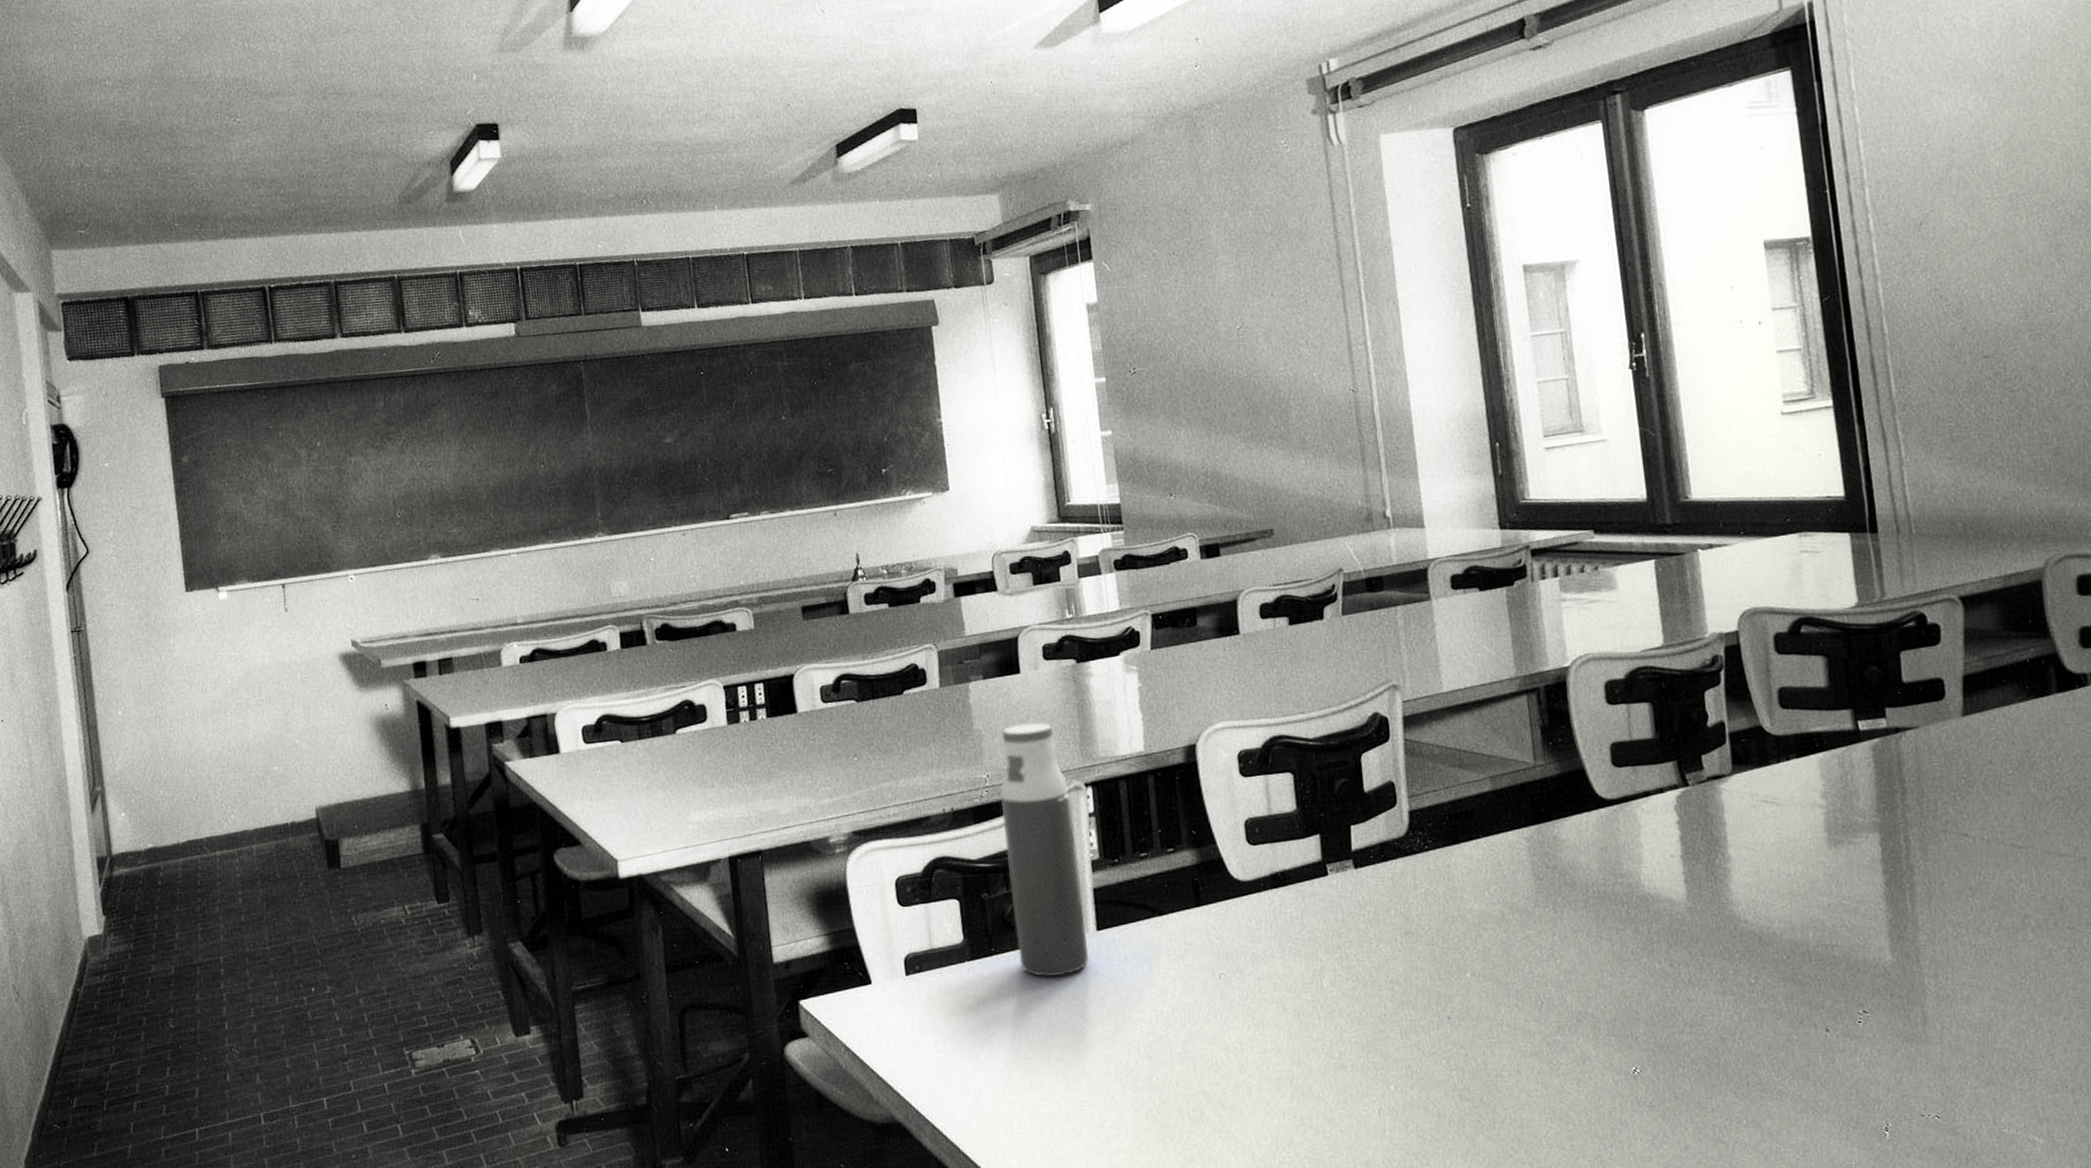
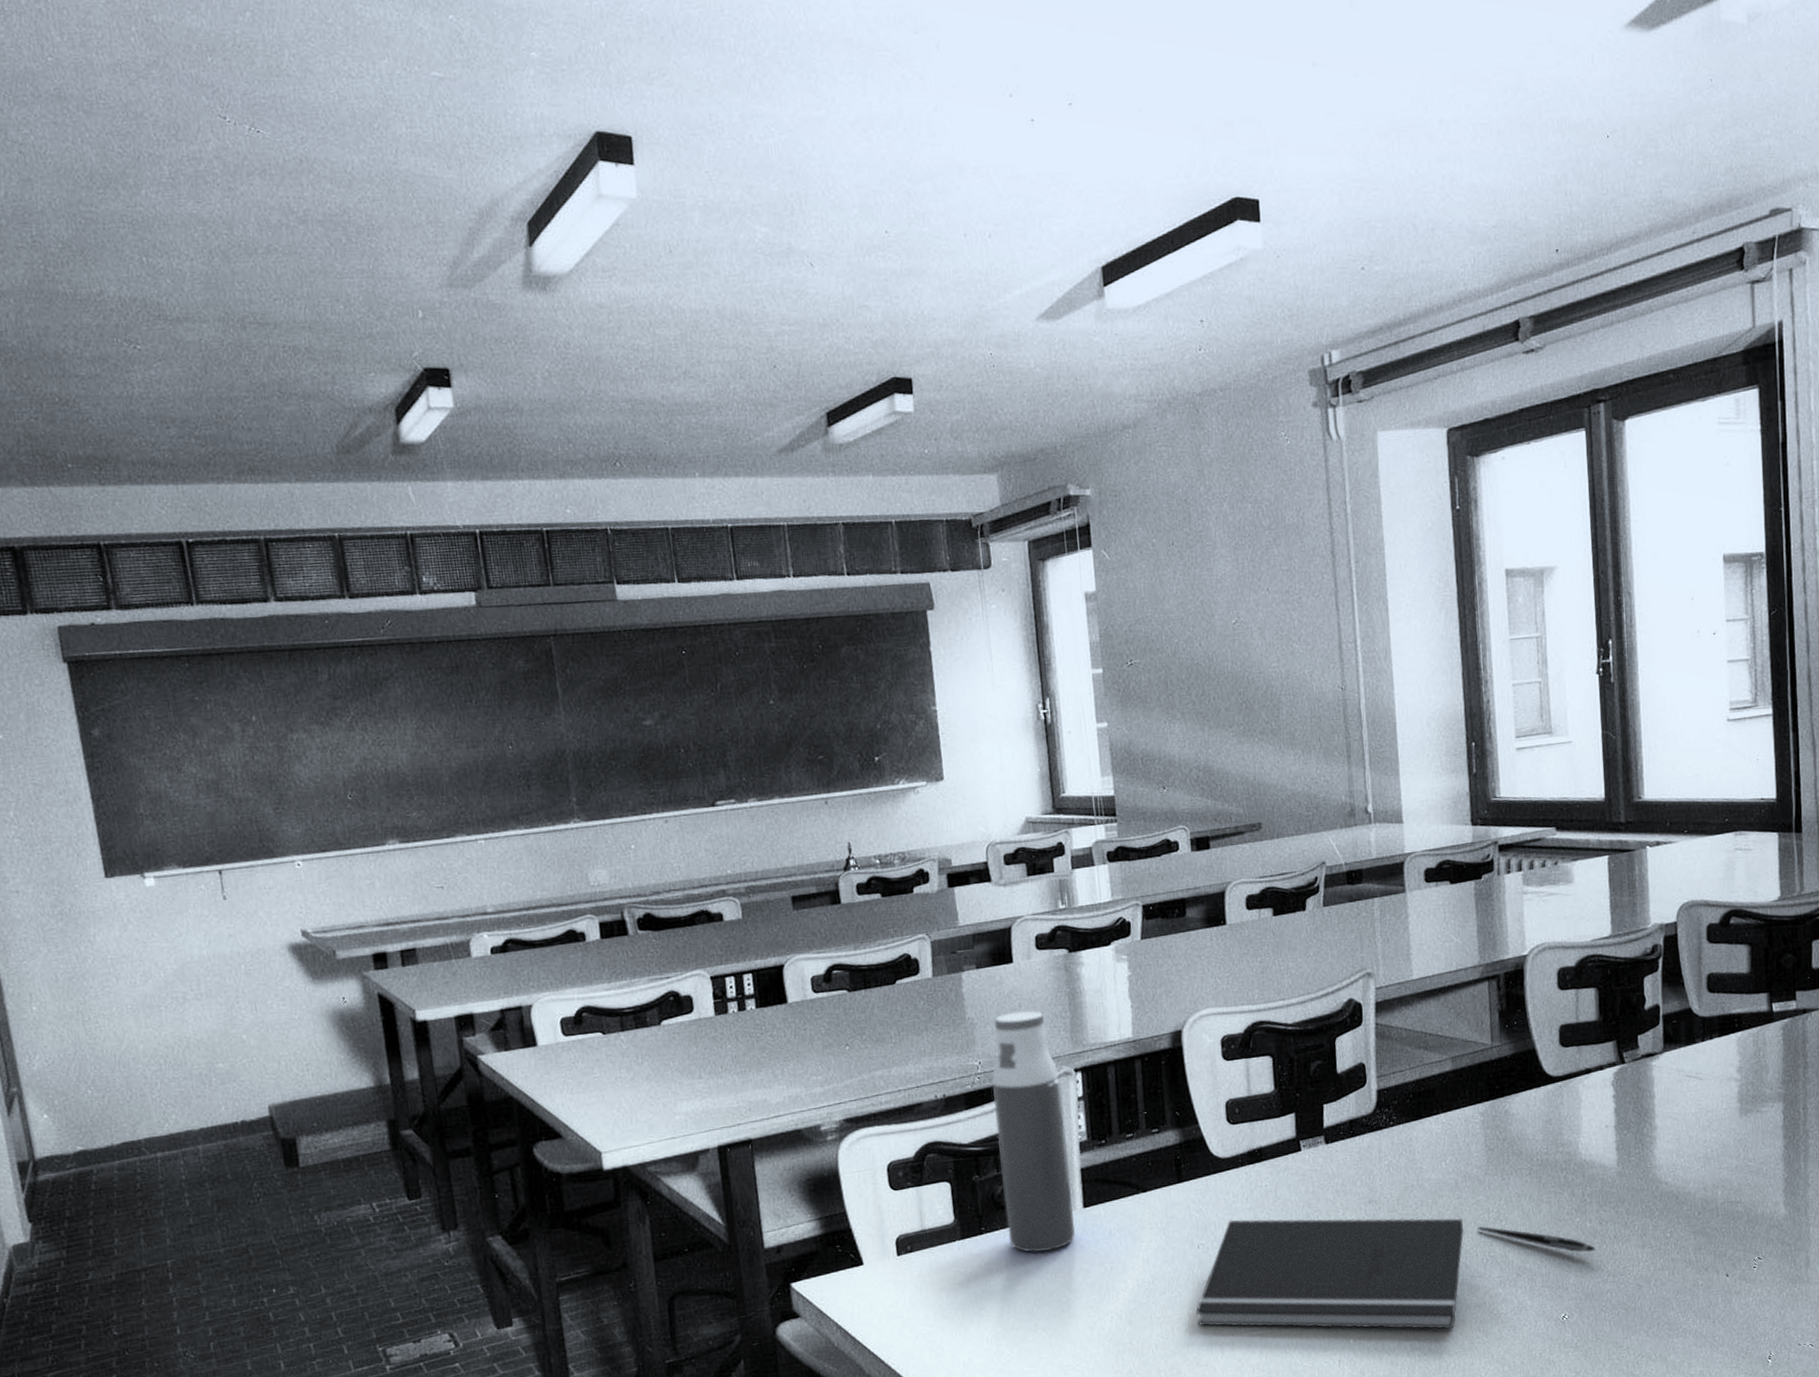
notepad: none [1219,948,1514,1080] -> present [1196,1218,1464,1330]
pen: none [1530,964,1668,998] -> present [1478,1226,1596,1252]

